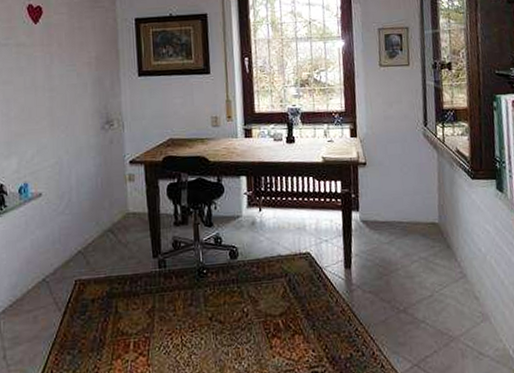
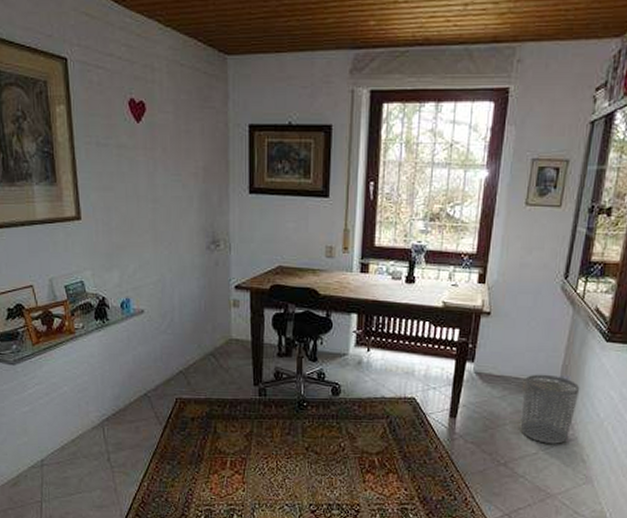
waste bin: none [408,215,459,285] -> present [520,374,580,444]

